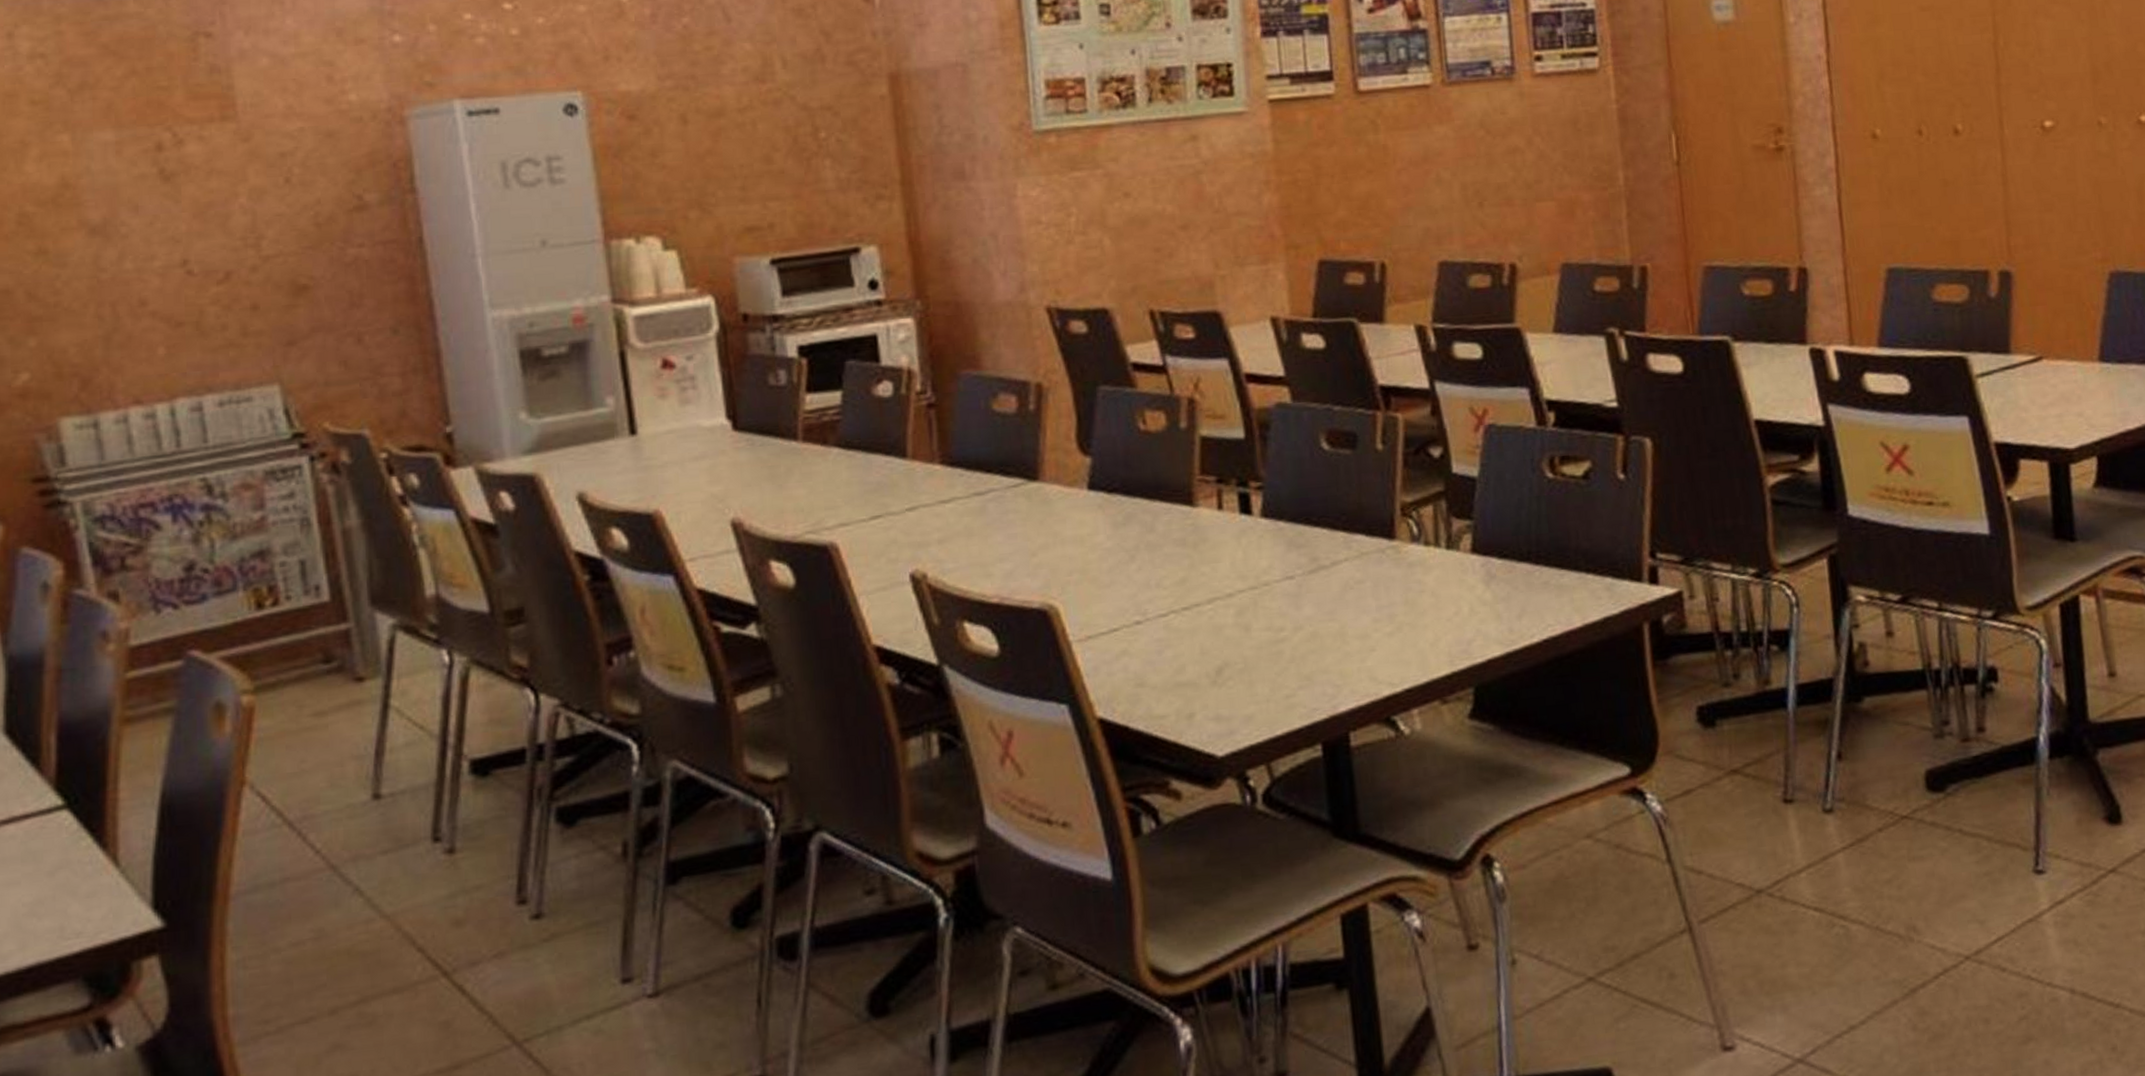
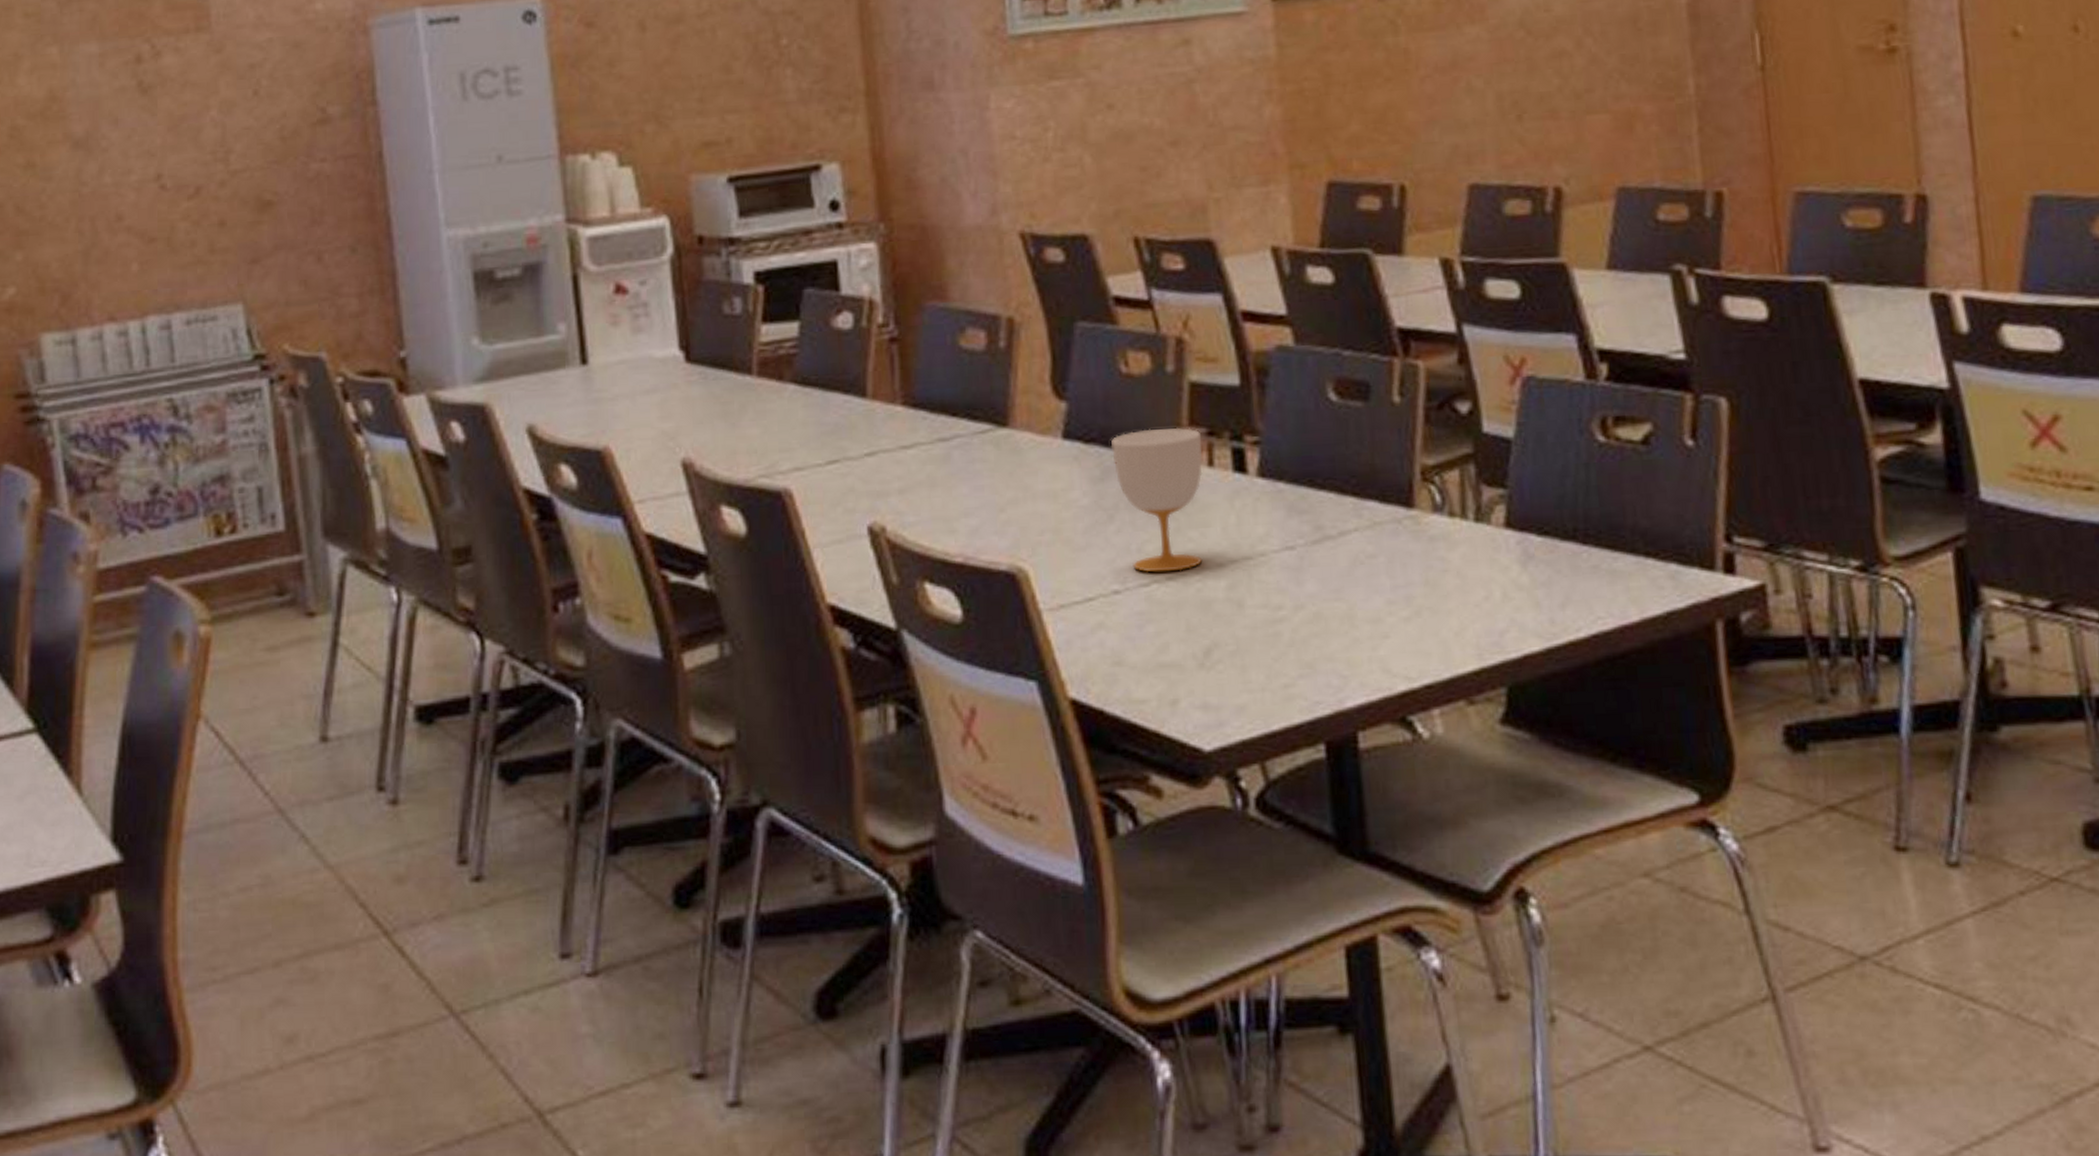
cup: none [1132,476,1214,605] -> present [1111,427,1203,573]

